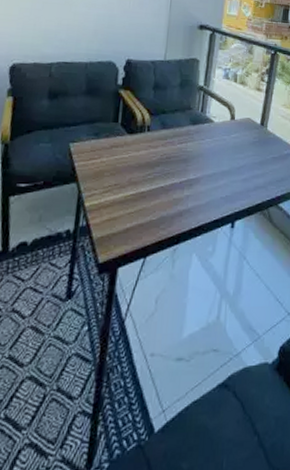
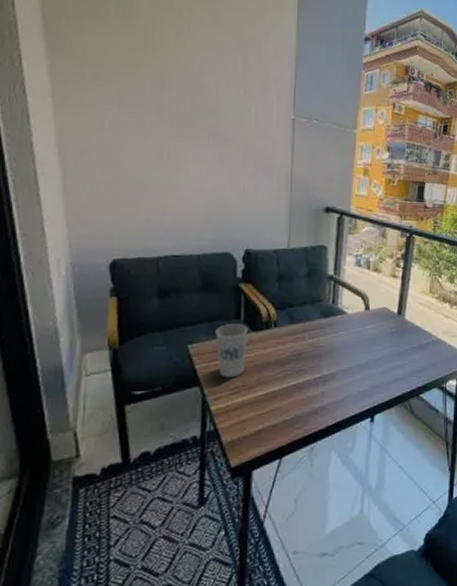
cup: none [94,126,124,177] -> present [215,324,248,378]

